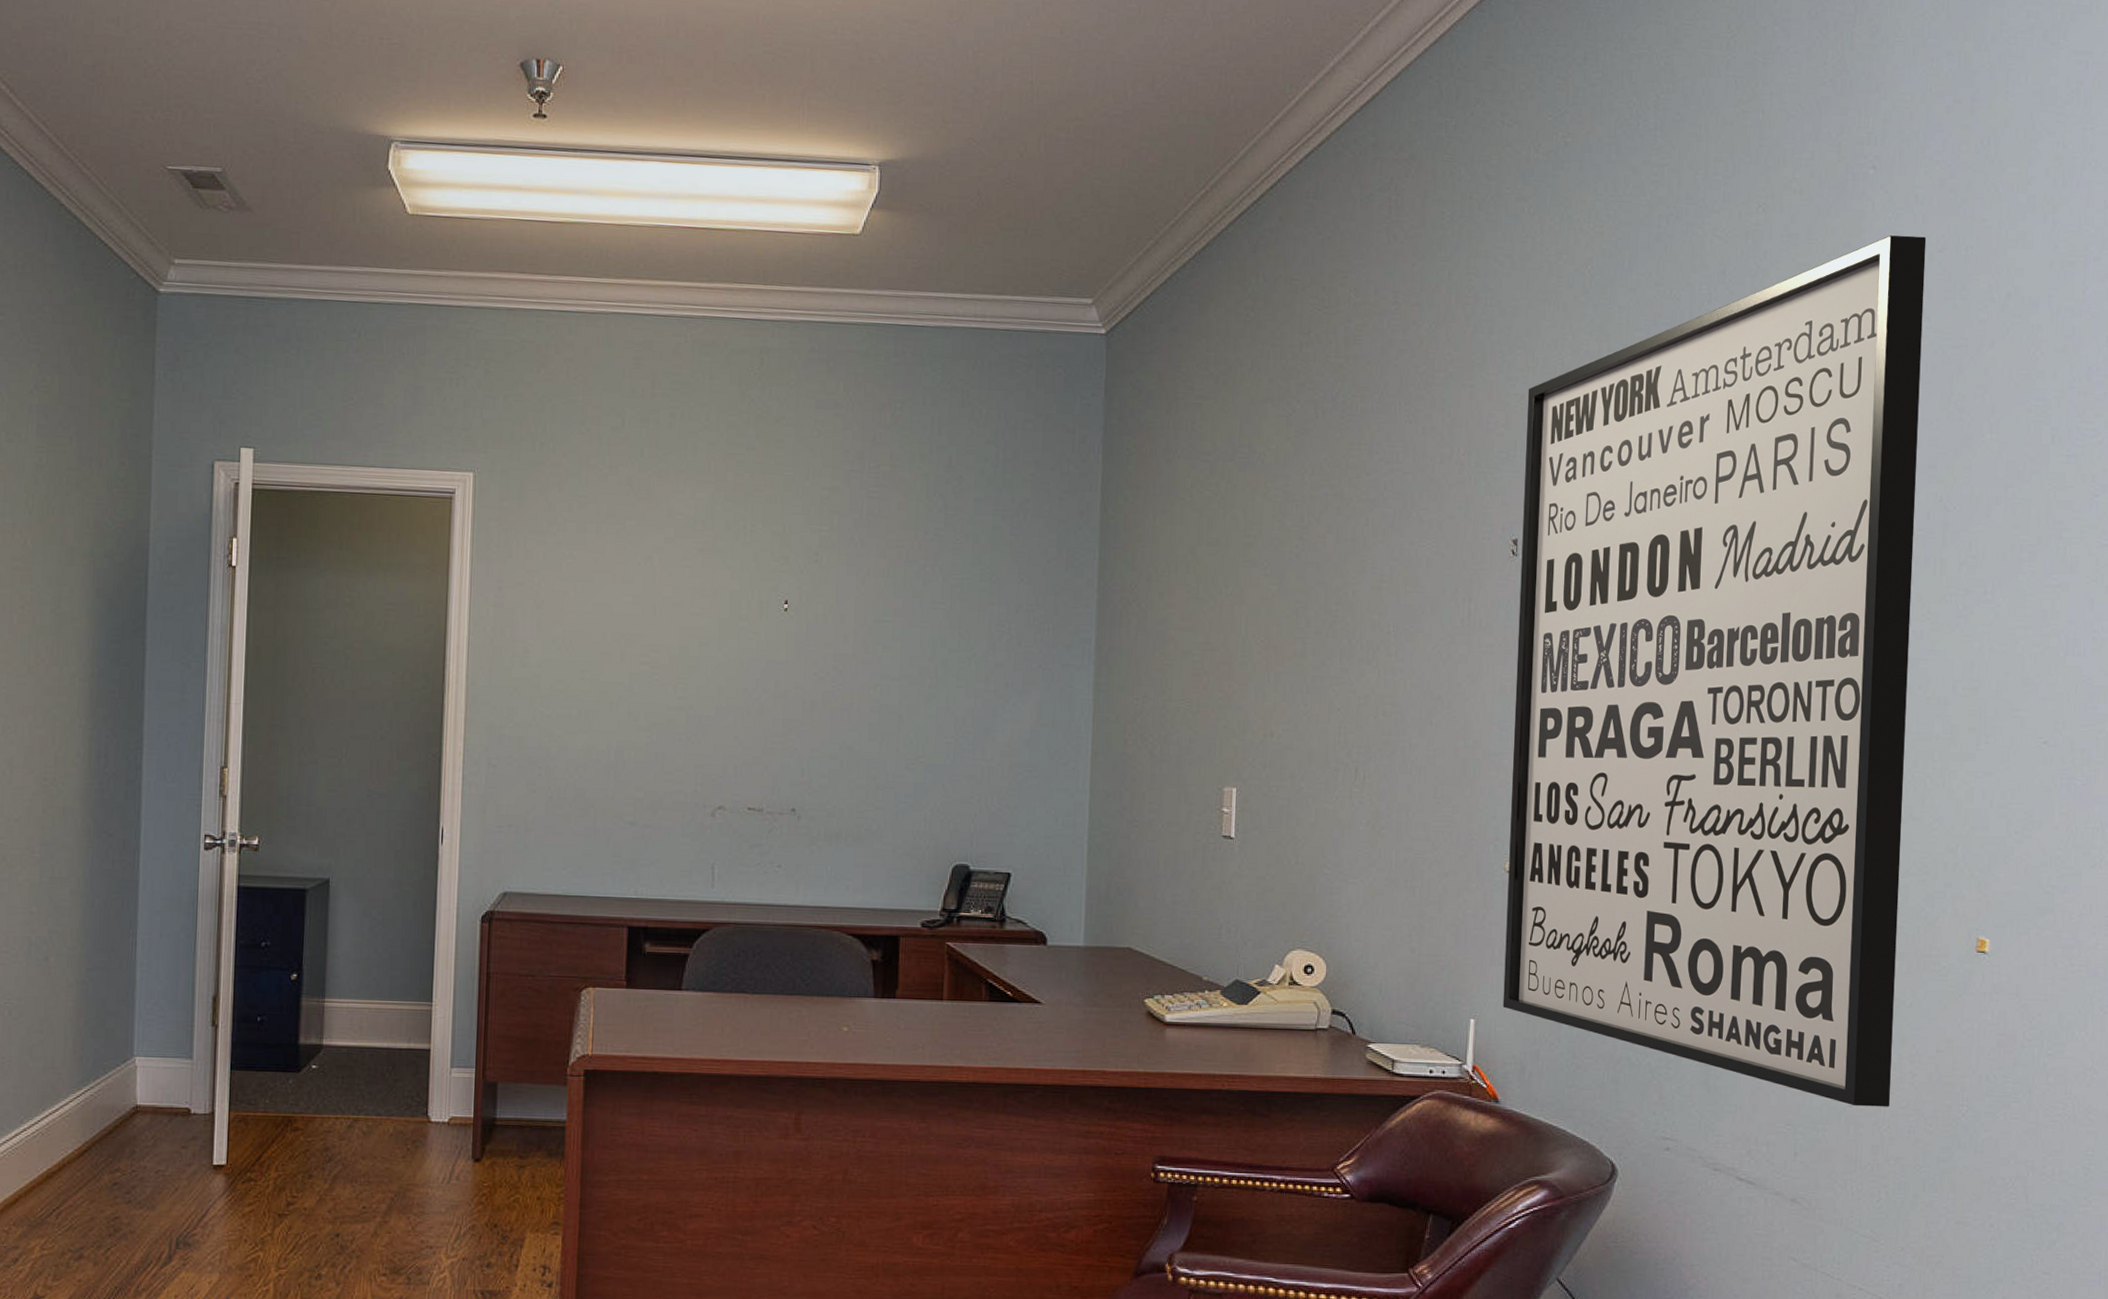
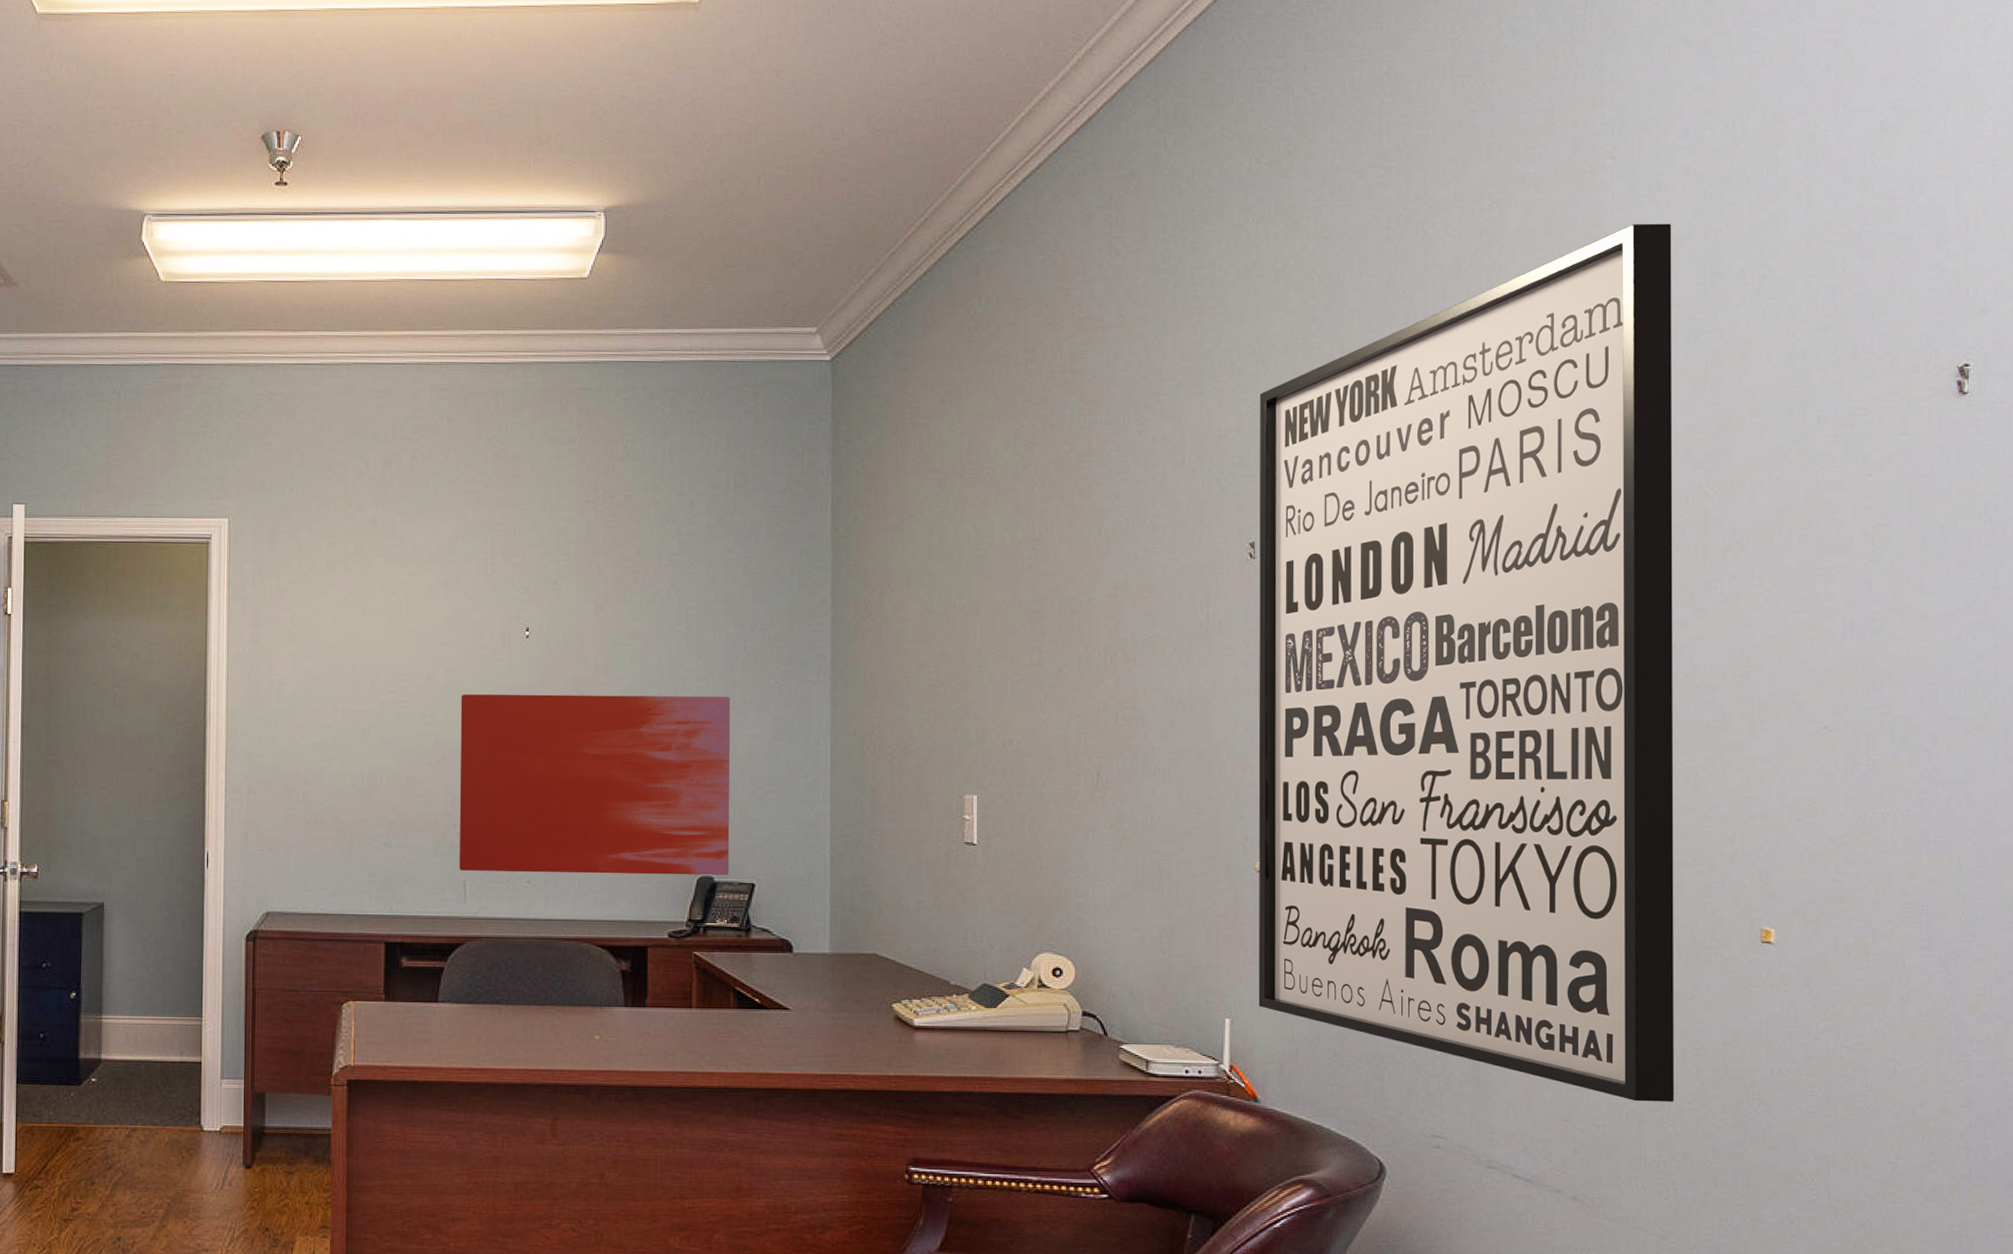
wall art: none [707,668,992,864] -> present [458,694,731,876]

